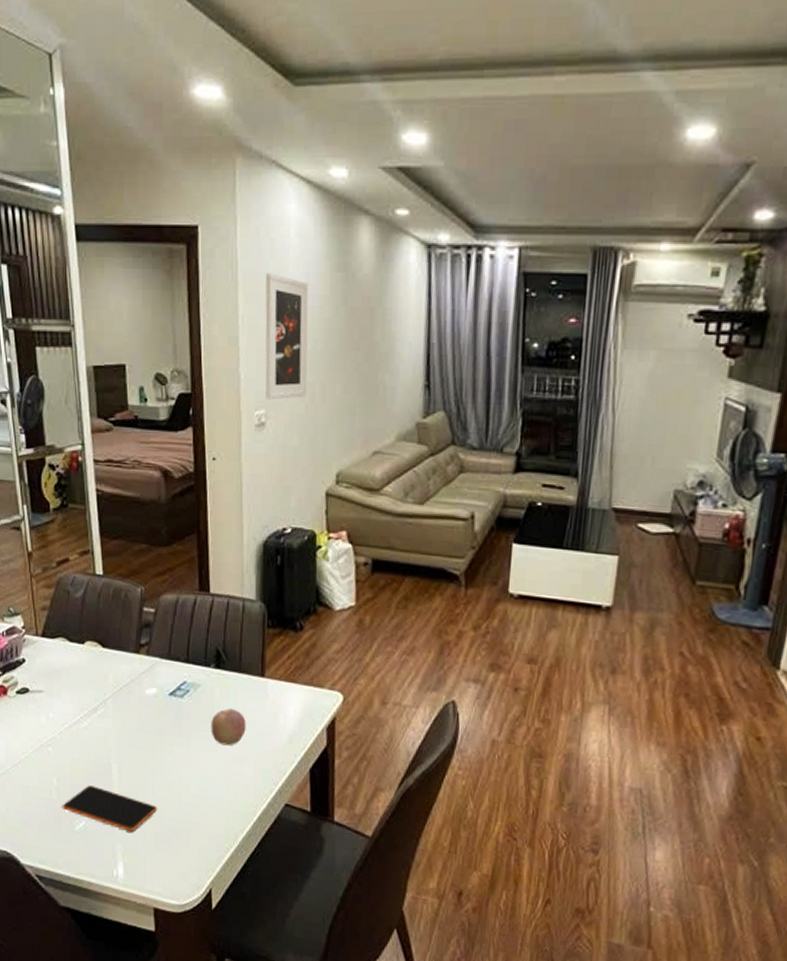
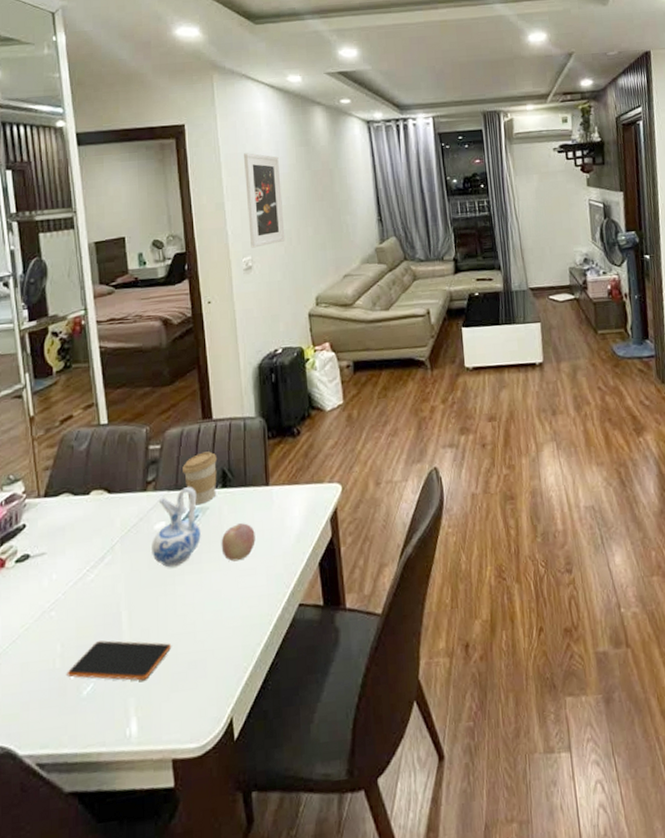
ceramic pitcher: none [142,659,191,735] -> present [151,487,201,568]
coffee cup: none [176,626,213,681] -> present [182,451,218,505]

